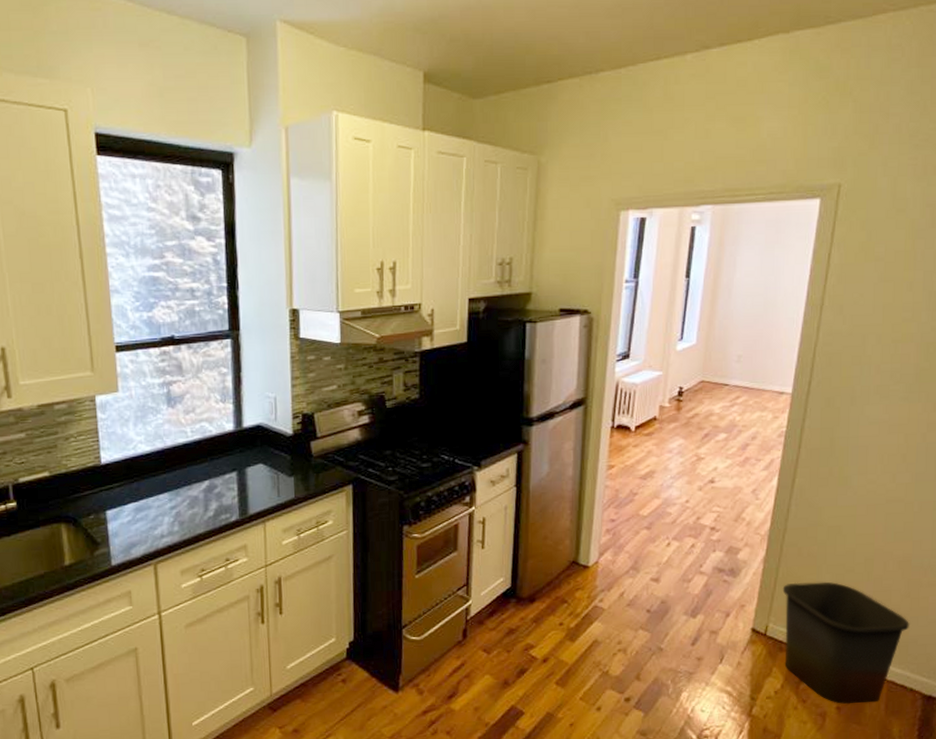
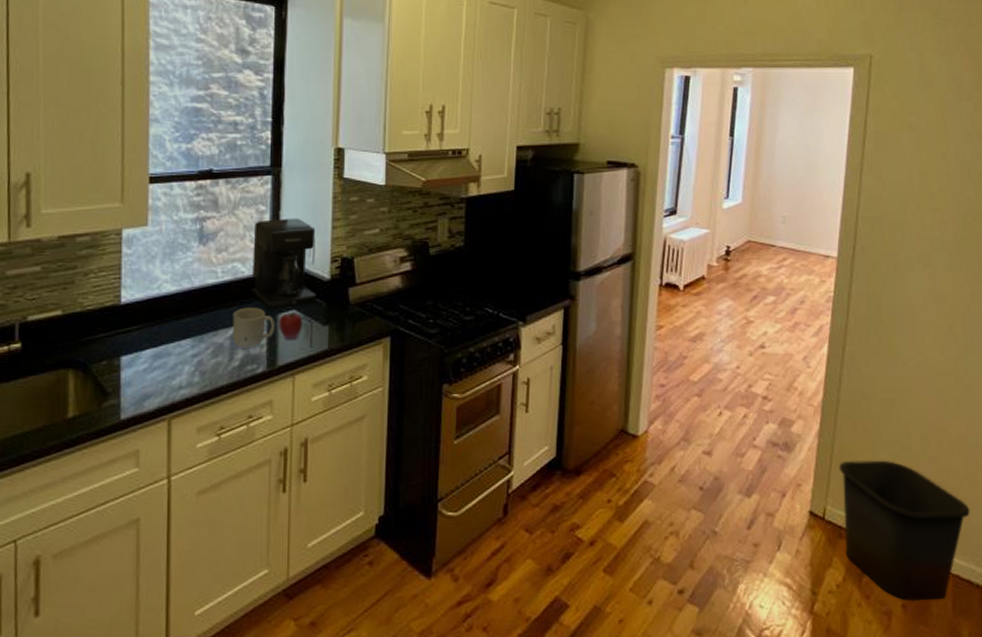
mug: none [204,462,244,501] -> present [232,307,274,349]
coffee maker: none [218,378,281,465] -> present [251,218,316,310]
fruit: none [247,465,270,491] -> present [279,311,303,340]

